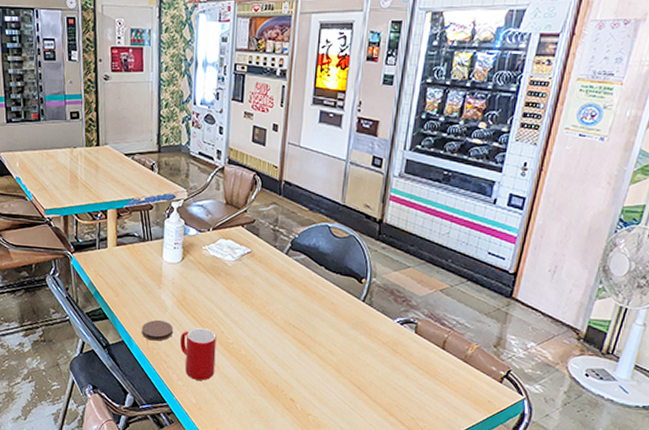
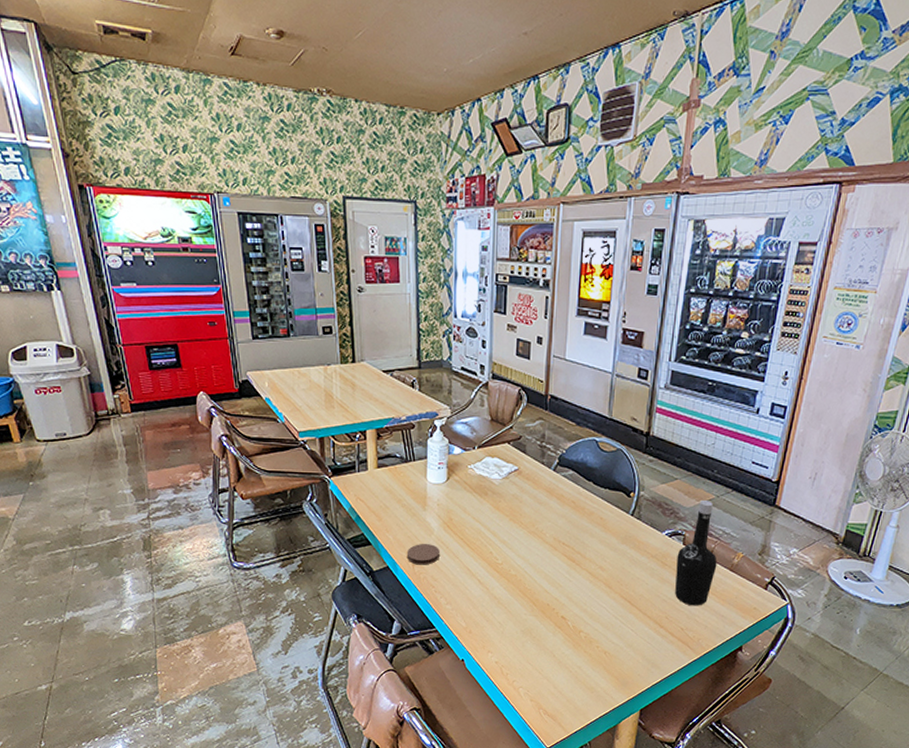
cup: present [180,327,217,380] -> none [448,549,485,603]
bottle: none [406,288,450,396] -> present [675,499,717,606]

